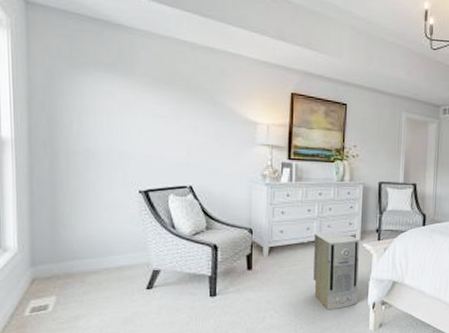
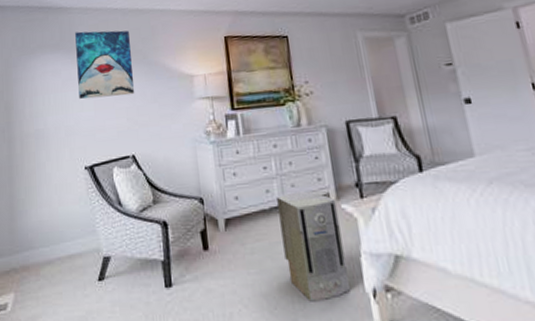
wall art: none [136,56,198,131] -> present [75,30,135,99]

